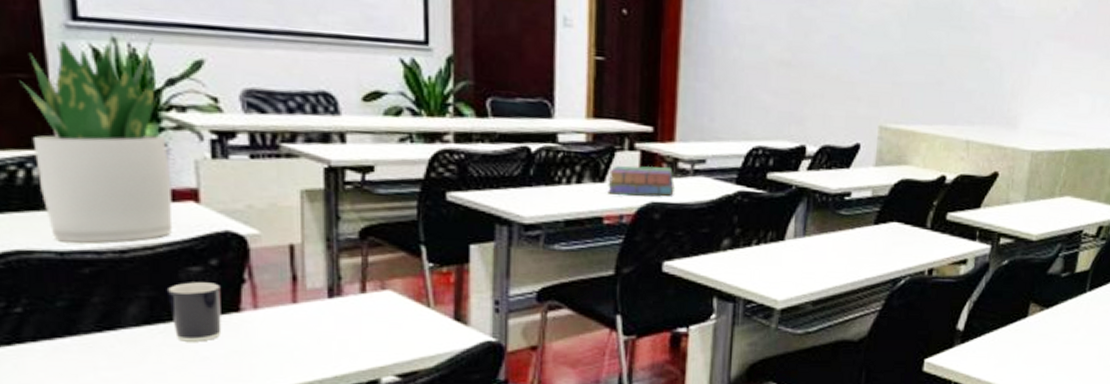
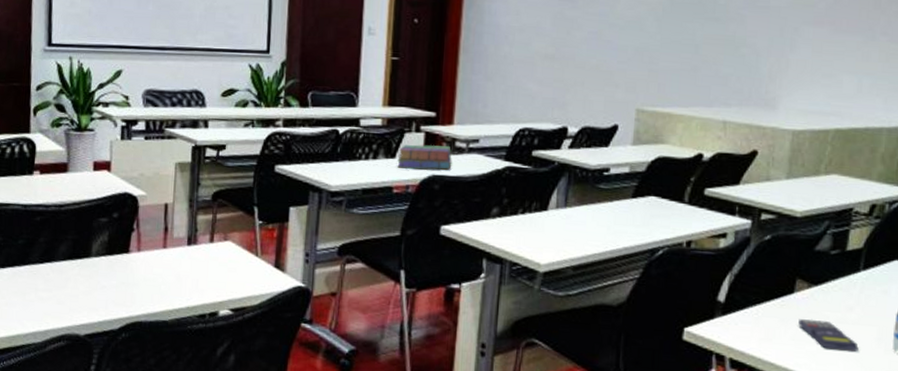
planter: present [19,33,173,244] -> none [14,54,95,200]
mug: present [166,282,222,342] -> none [84,229,118,275]
calculator: none [1030,341,1082,370] -> present [798,319,859,352]

